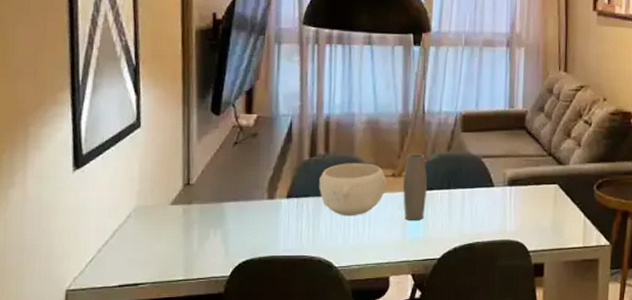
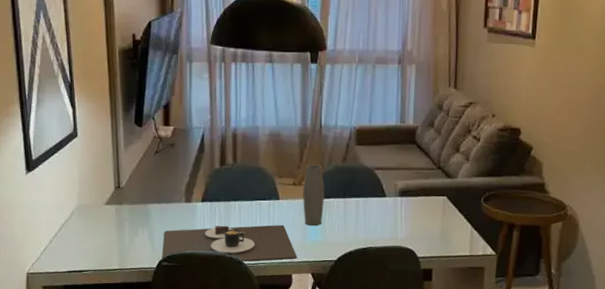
place setting: none [236,220,396,274] -> present [161,224,297,267]
bowl: present [319,163,387,216] -> none [229,172,289,220]

